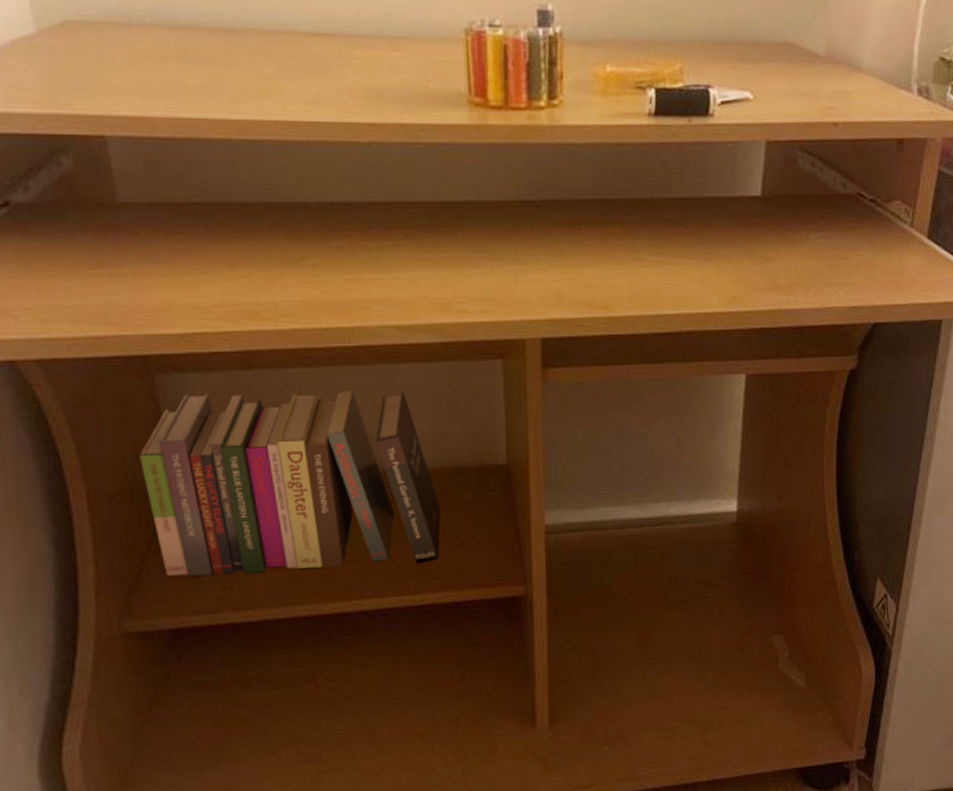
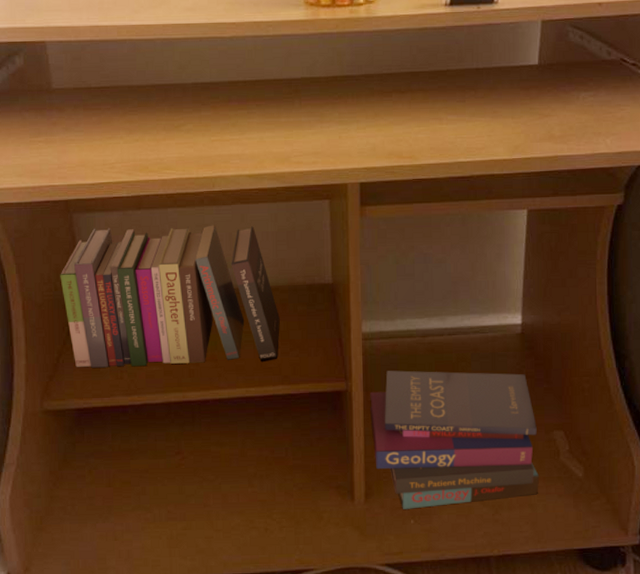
books: none [555,569,756,734] -> present [370,370,540,509]

